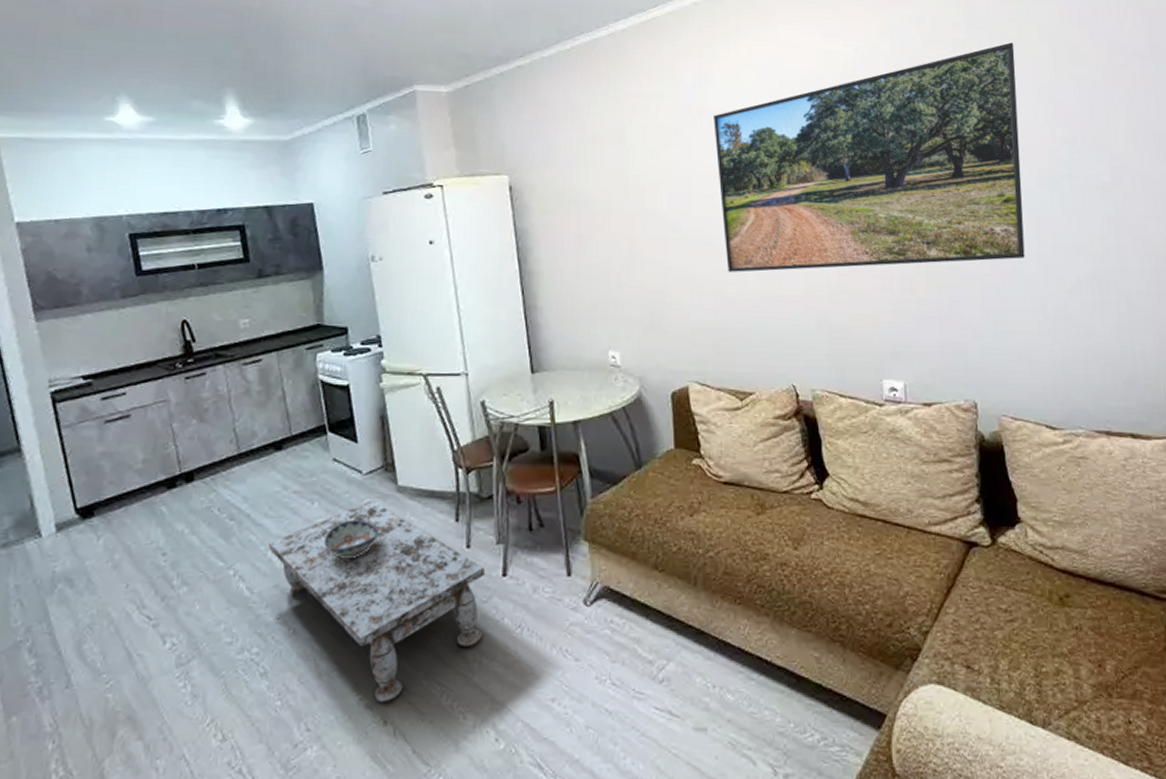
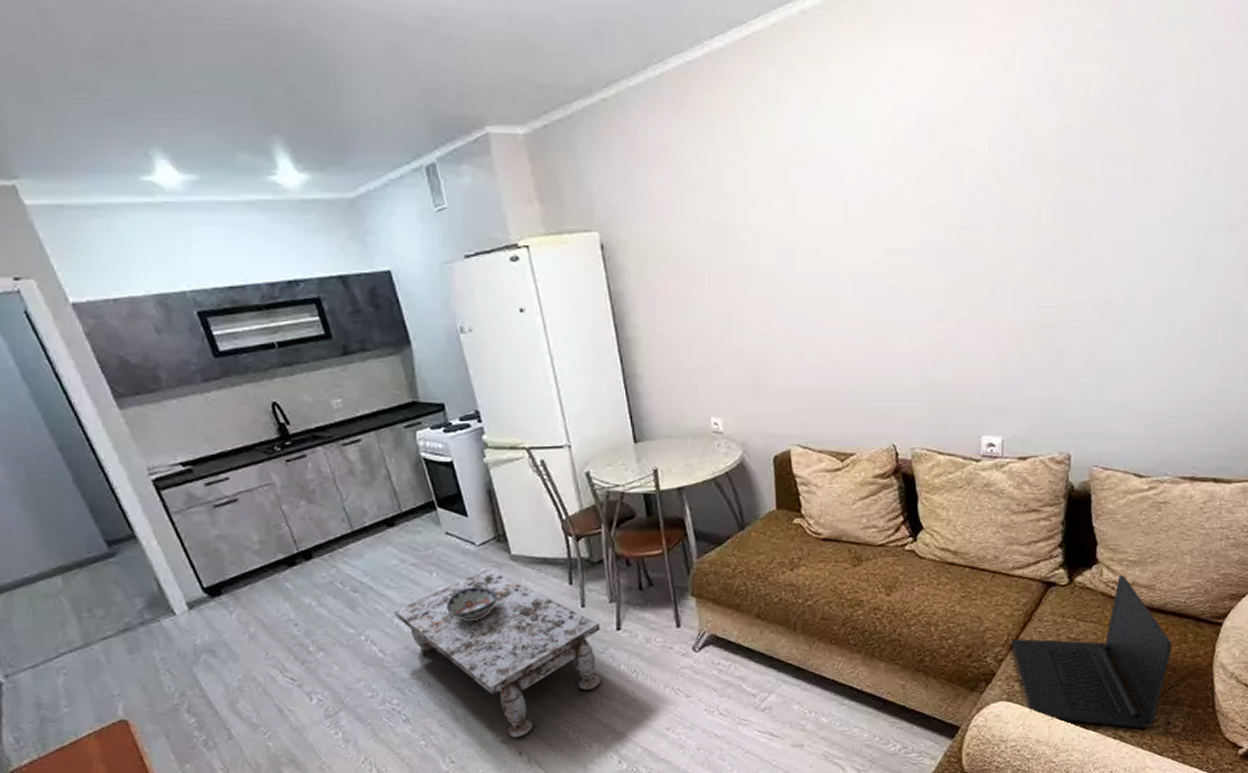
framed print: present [713,42,1025,272] -> none [821,53,1160,331]
laptop: none [935,536,1119,727] -> present [1010,574,1173,728]

